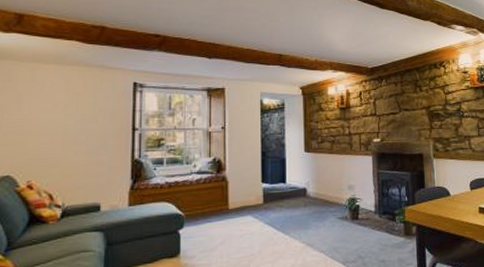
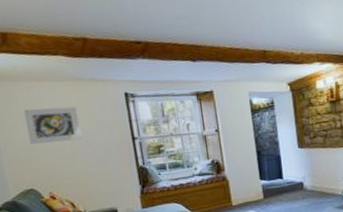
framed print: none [20,90,80,128] -> present [24,106,83,144]

